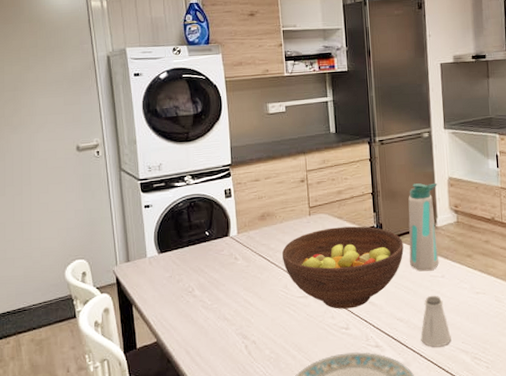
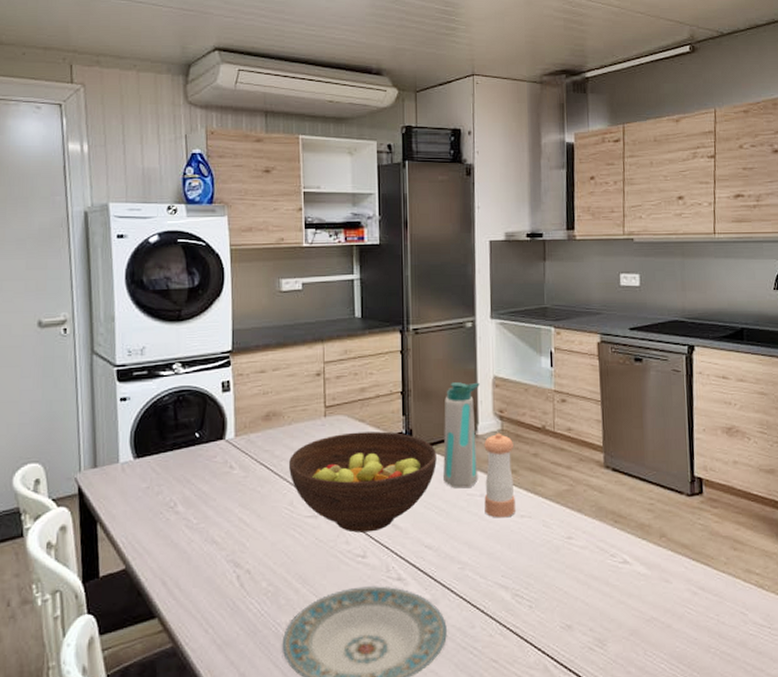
saltshaker: present [420,295,451,347] -> none [452,517,489,581]
pepper shaker: none [443,224,472,295] -> present [484,433,515,518]

